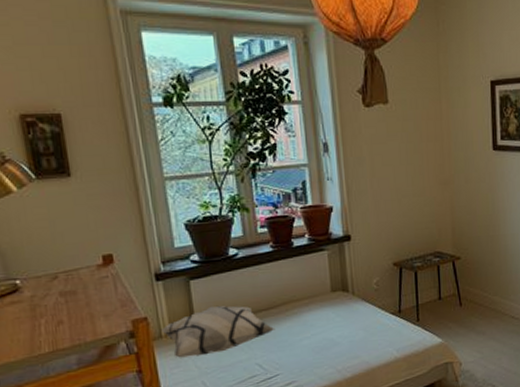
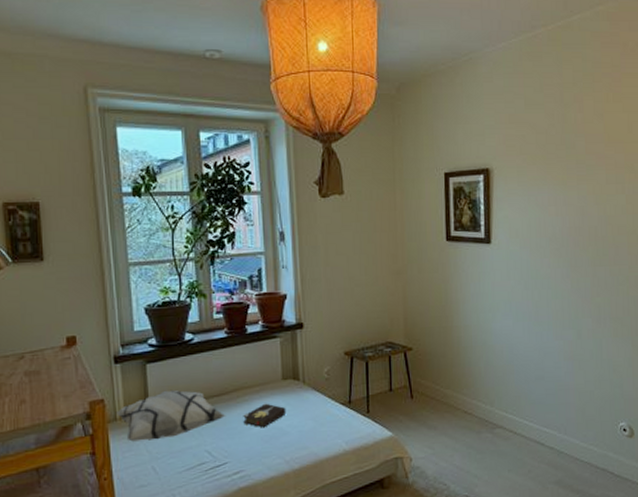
hardback book: none [293,315,337,340] -> present [243,403,287,428]

